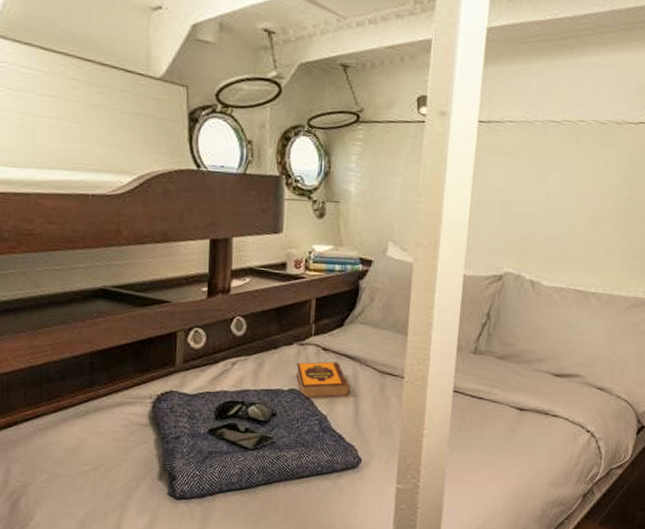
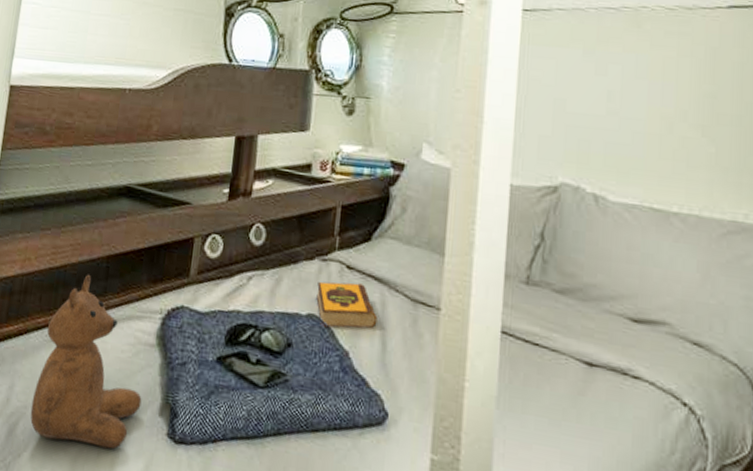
teddy bear: none [31,369,141,510] -> present [30,274,142,450]

